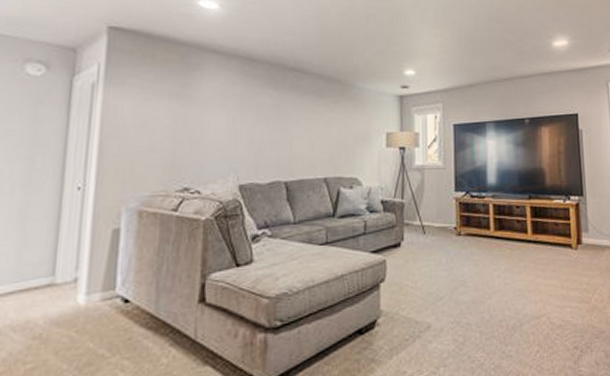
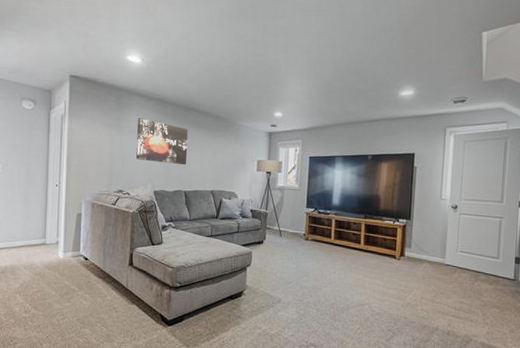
wall art: none [211,83,289,146] -> present [136,118,189,165]

